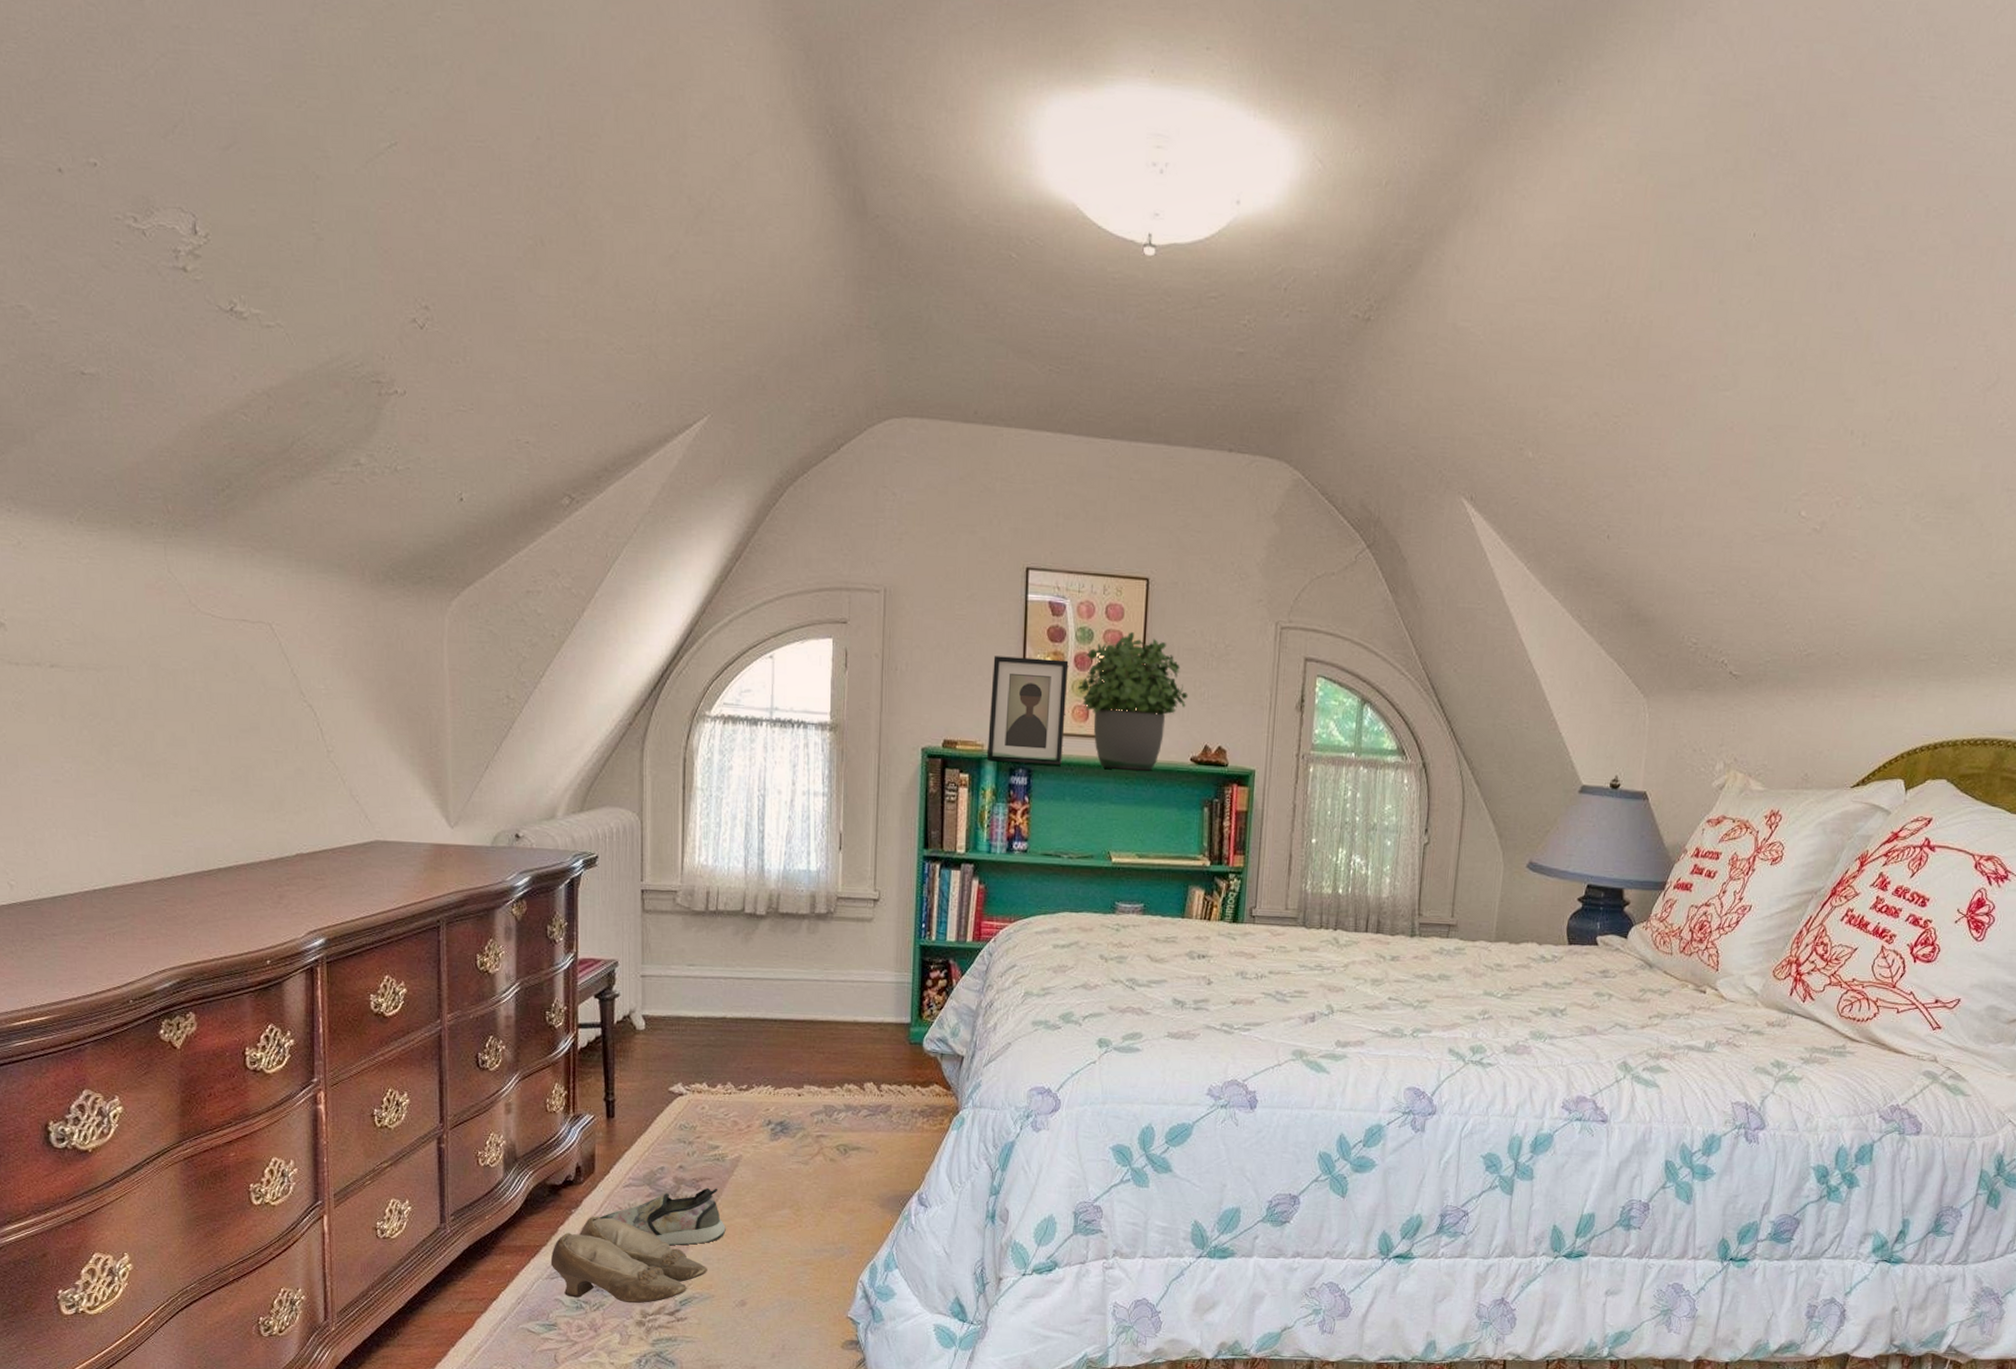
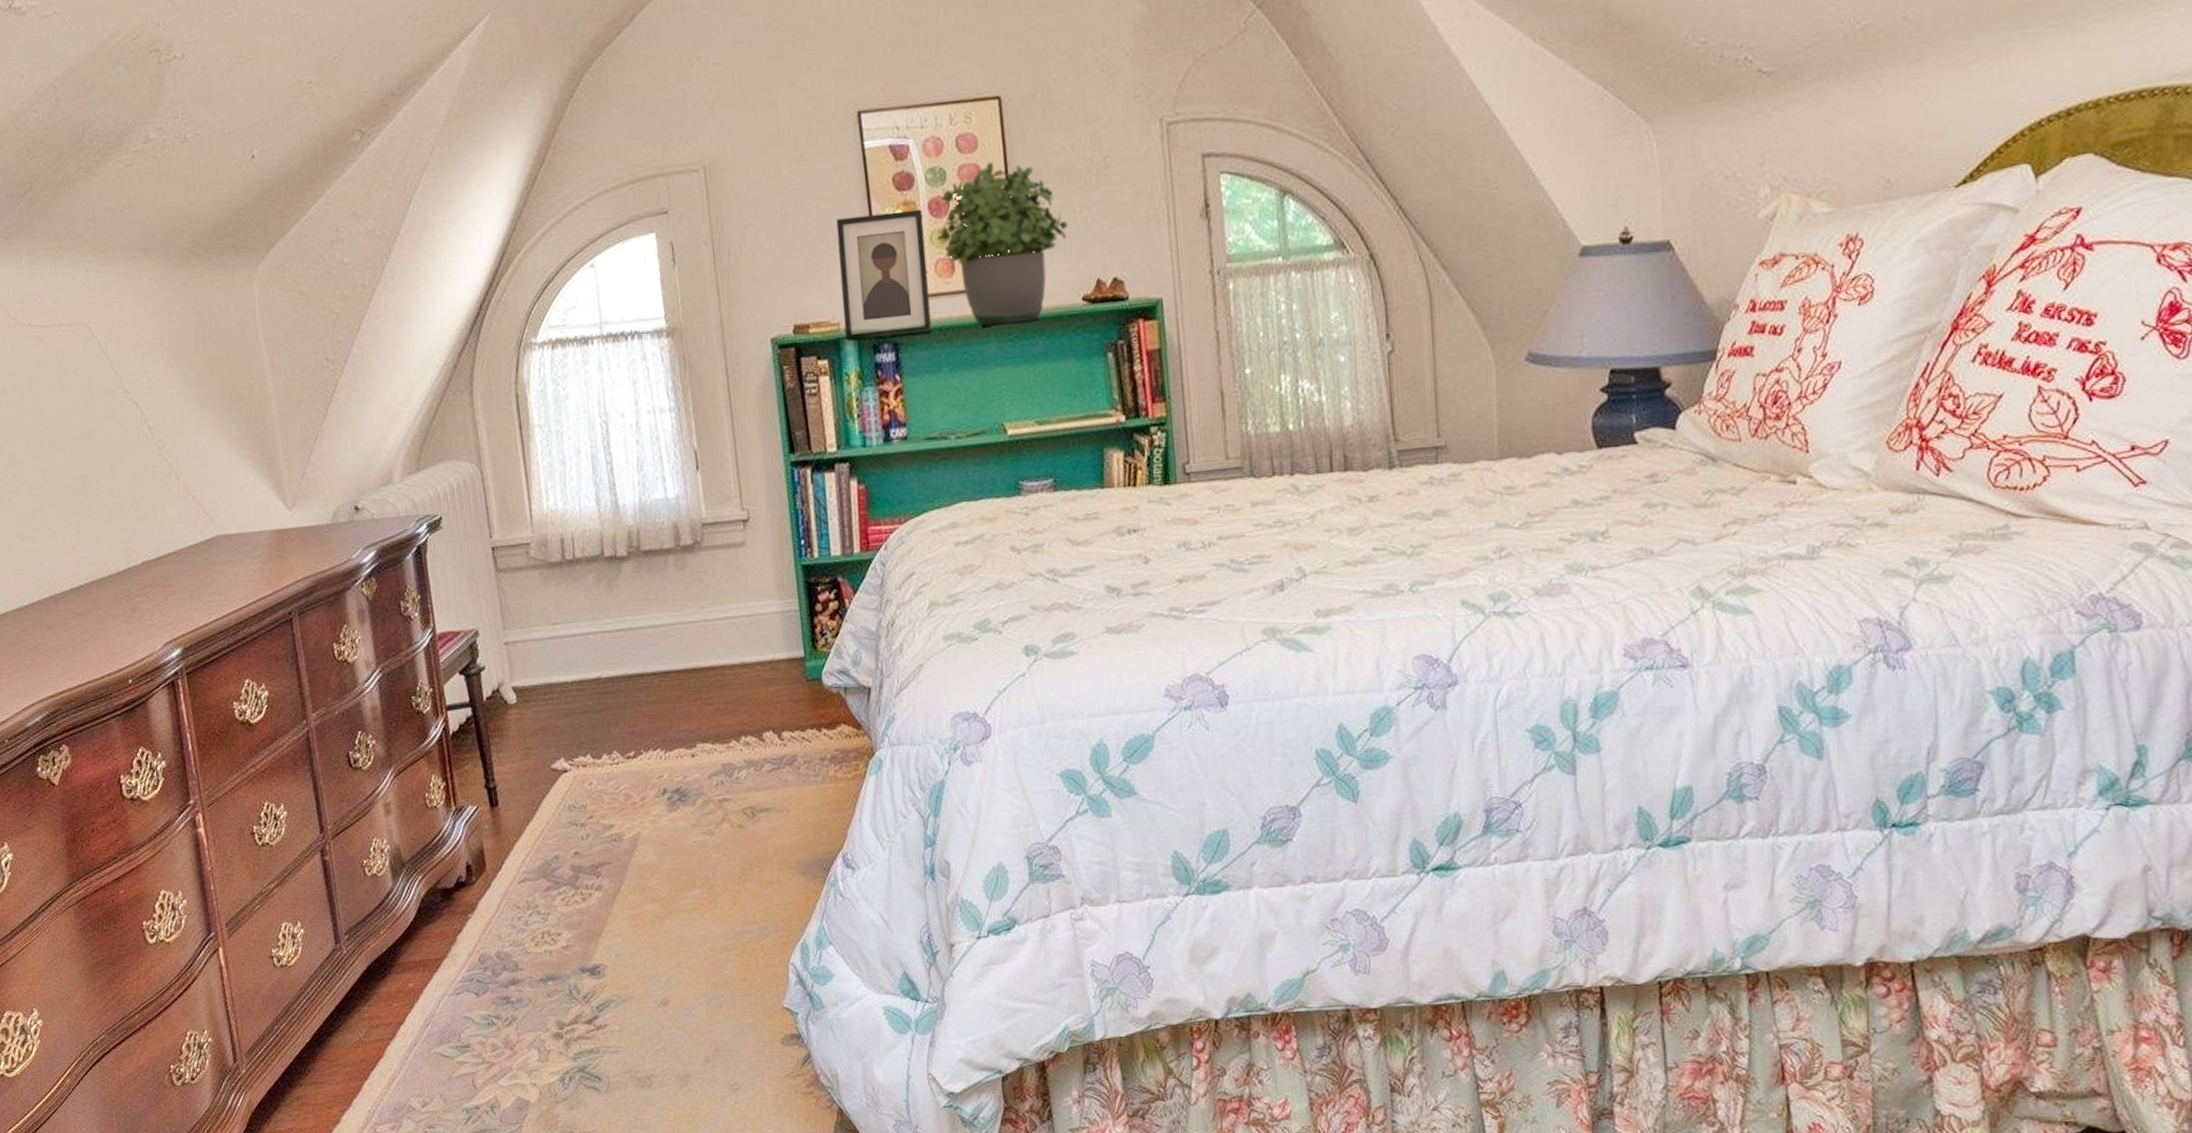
slippers: present [550,1216,707,1304] -> none [453,918,622,1014]
shoe: present [599,1187,726,1246] -> none [497,873,635,944]

